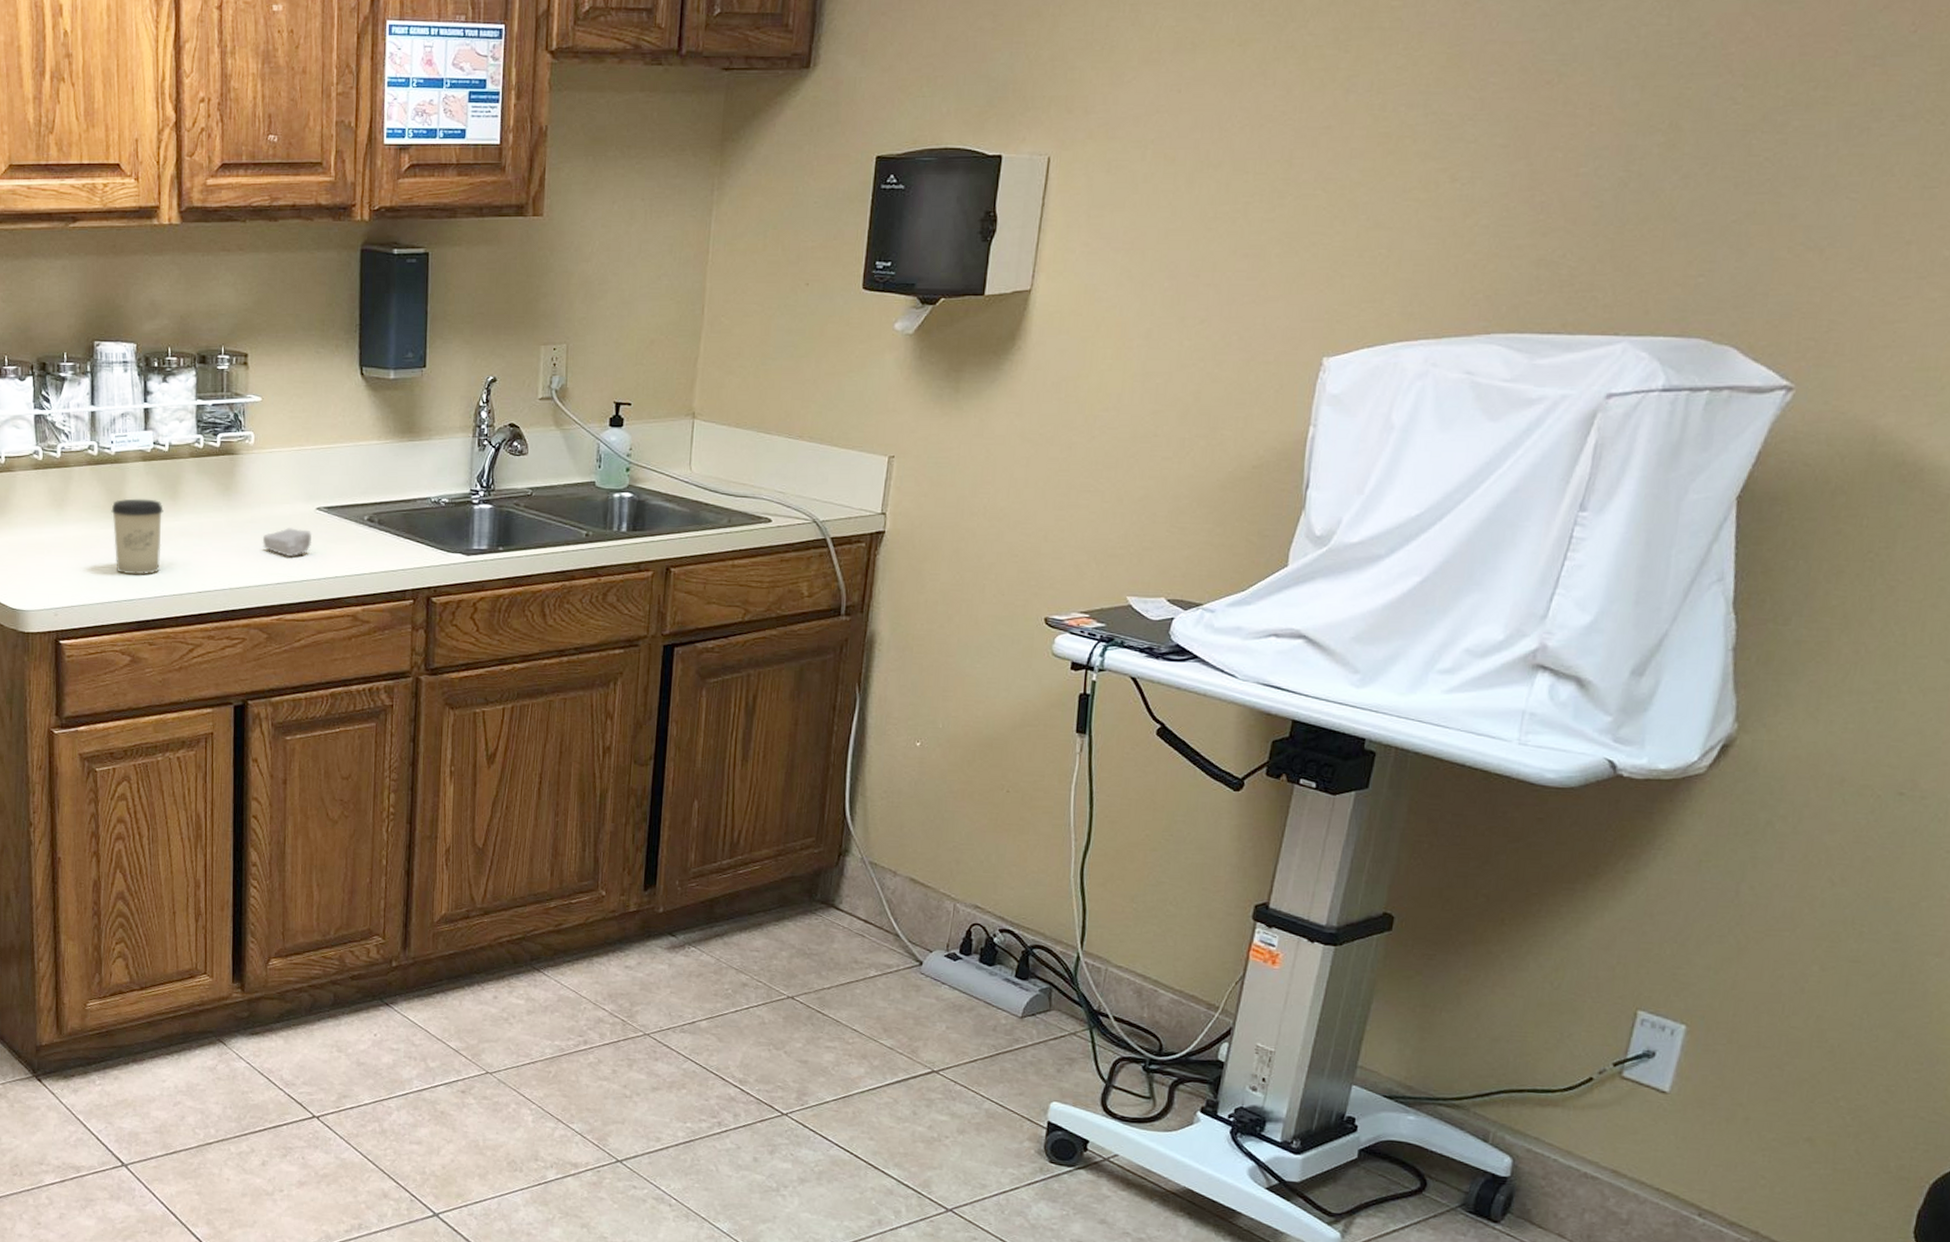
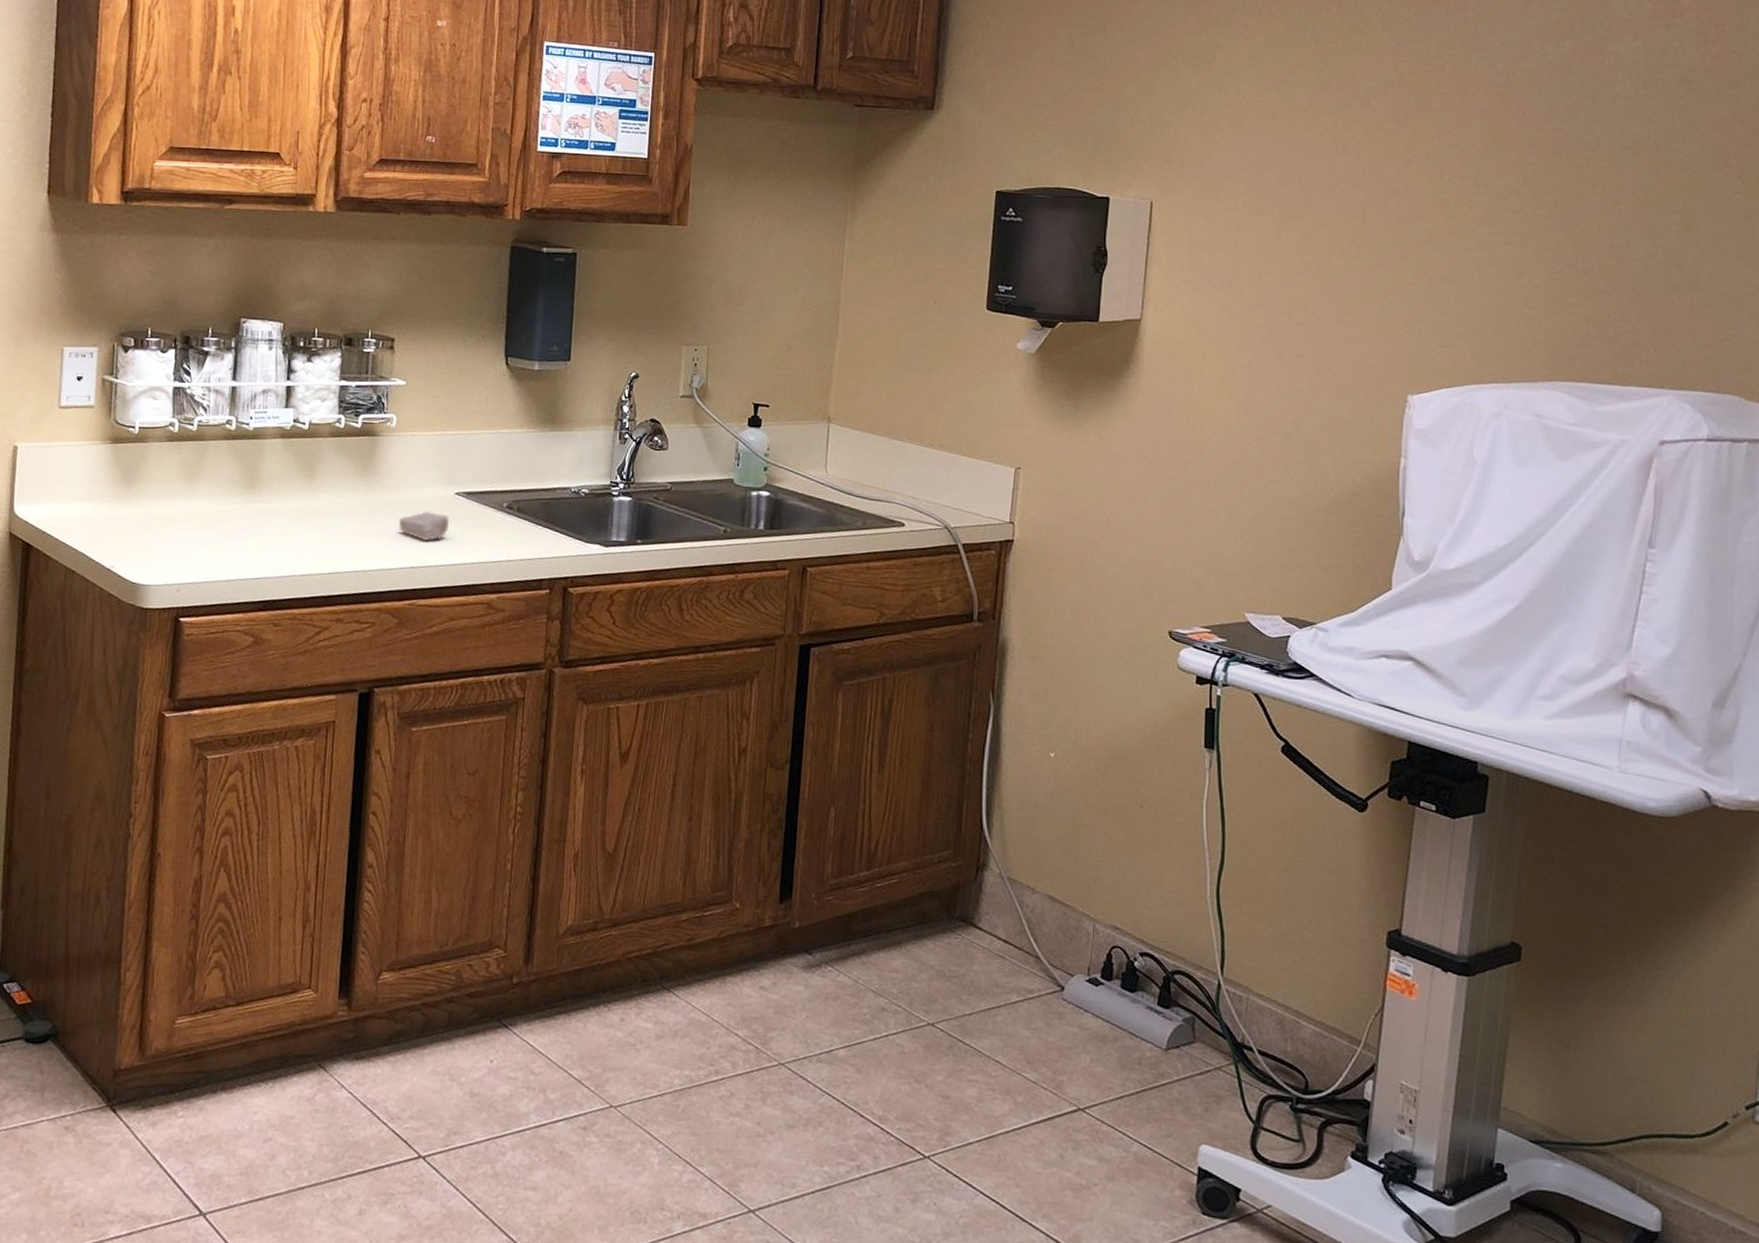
cup: present [111,498,164,575] -> none [245,474,299,554]

